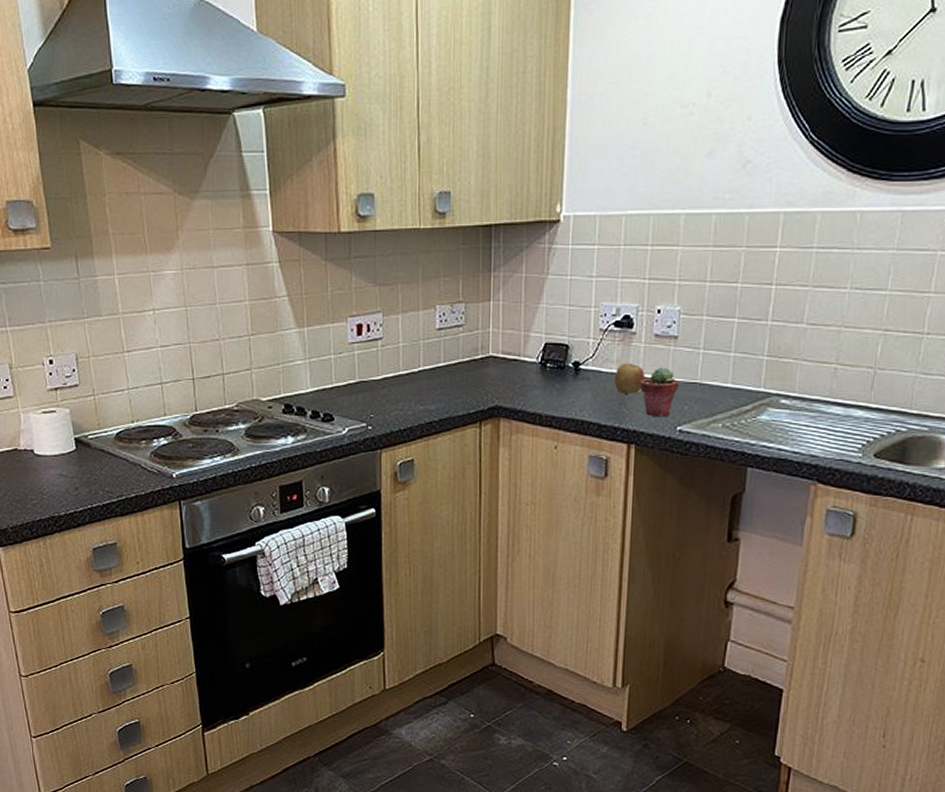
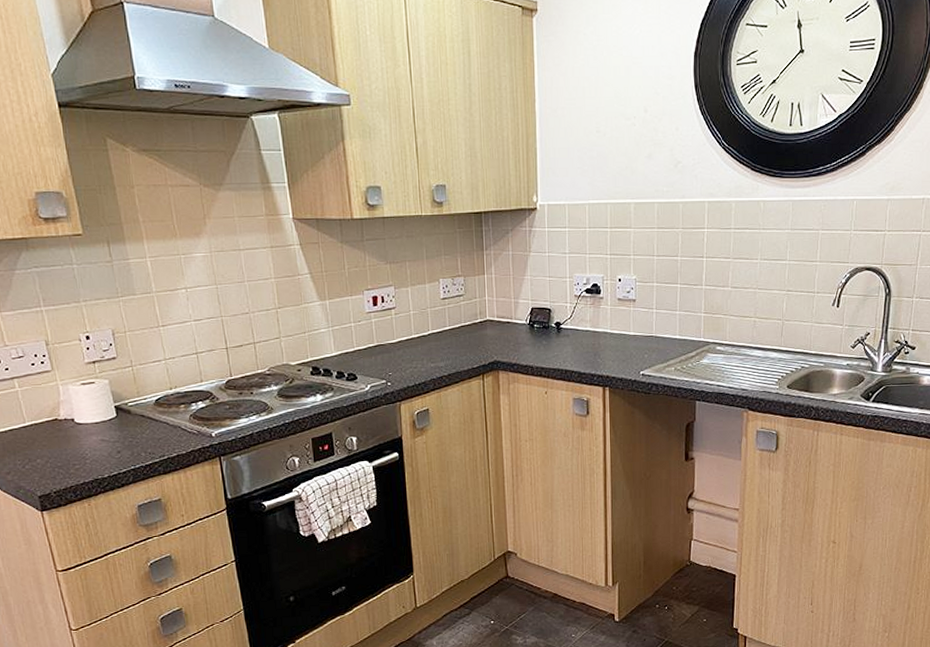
apple: present [614,363,646,394] -> none [588,322,613,347]
potted succulent: present [640,367,679,417] -> none [610,324,639,365]

